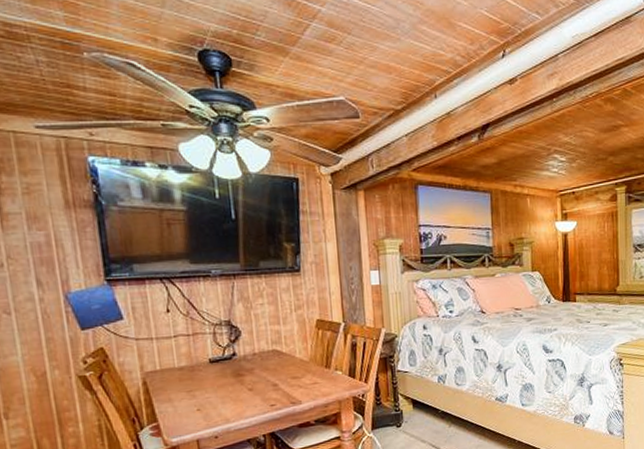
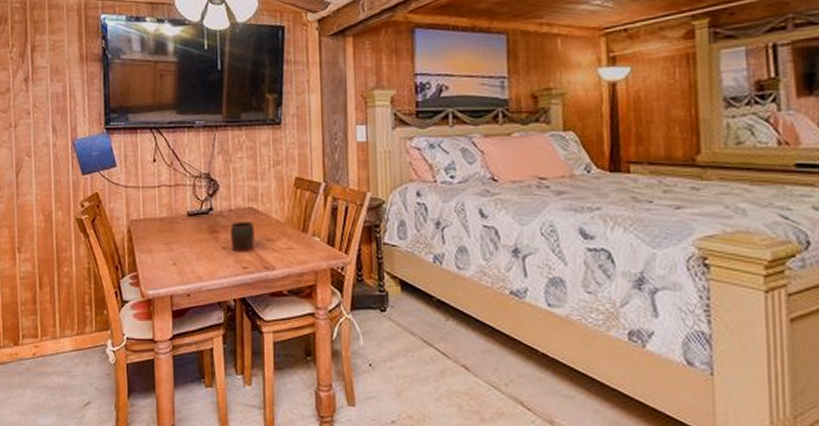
mug: none [255,363,281,392] -> present [229,222,255,252]

